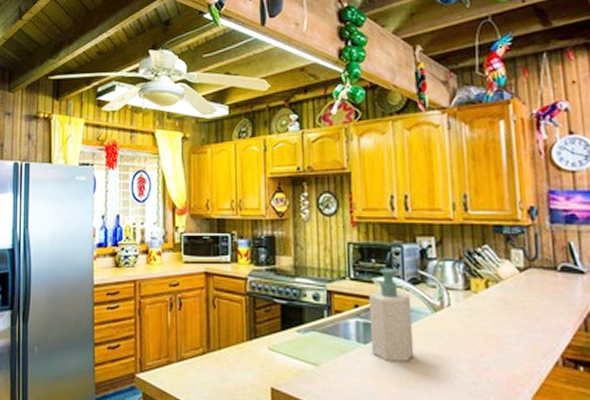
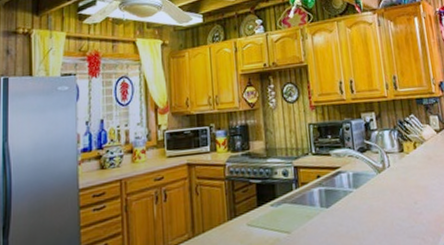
soap bottle: present [368,268,415,362] -> none [327,141,366,220]

